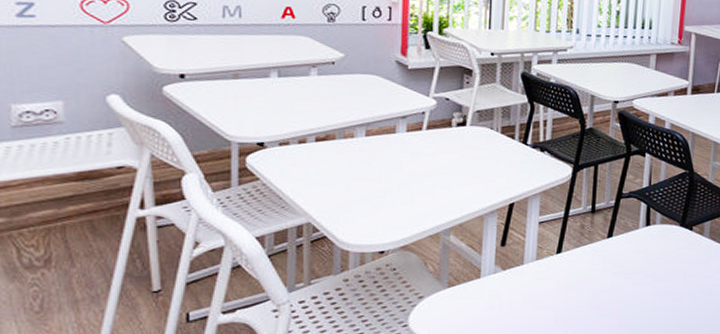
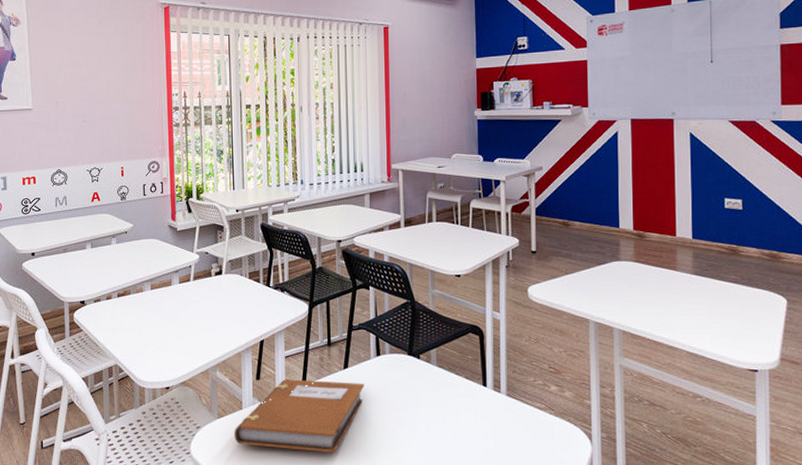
notebook: none [467,247,629,324] -> present [234,379,365,453]

